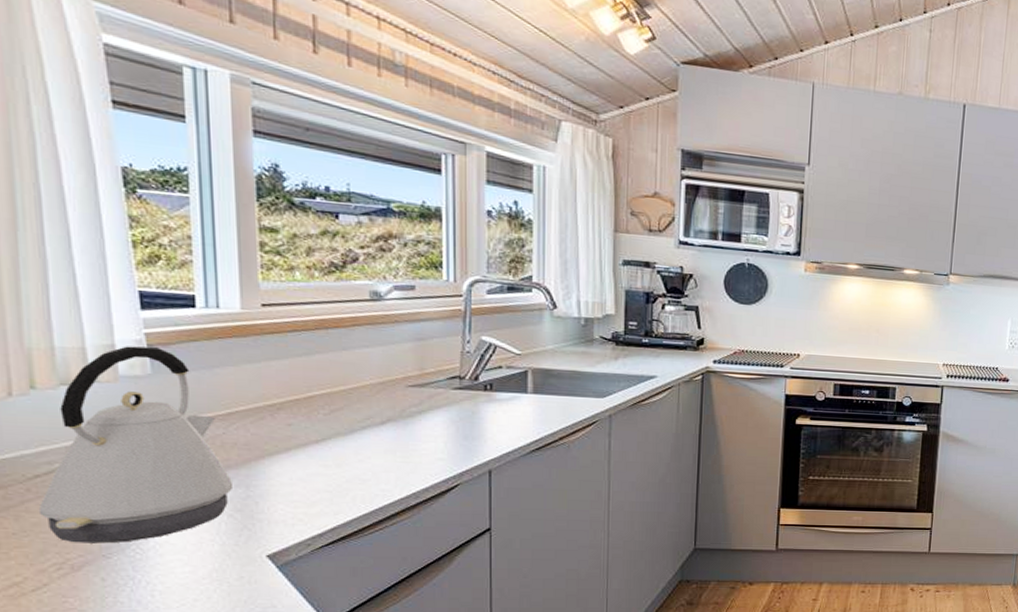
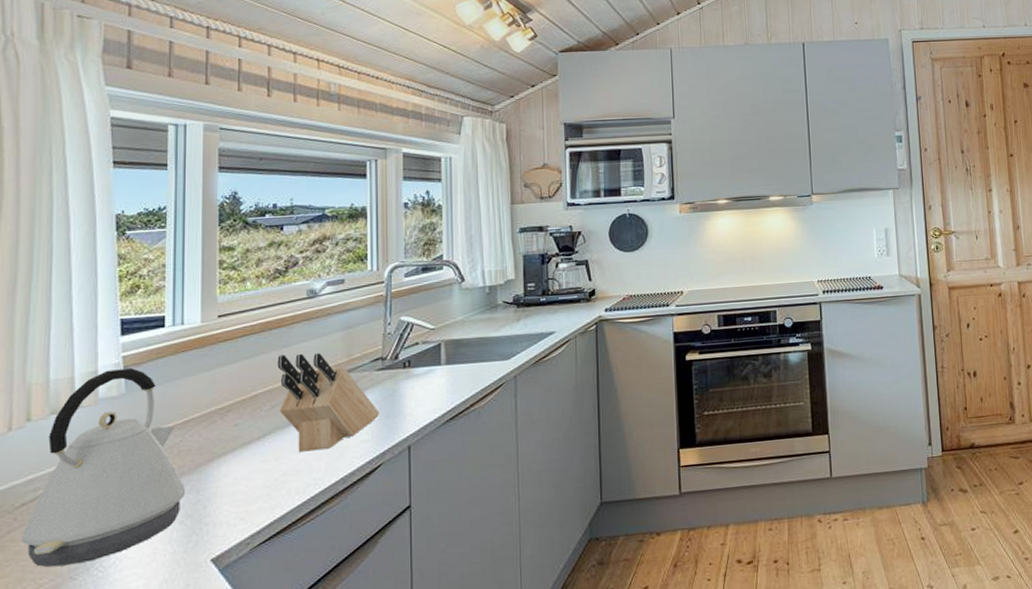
knife block: none [336,357,456,462] -> present [277,353,379,452]

